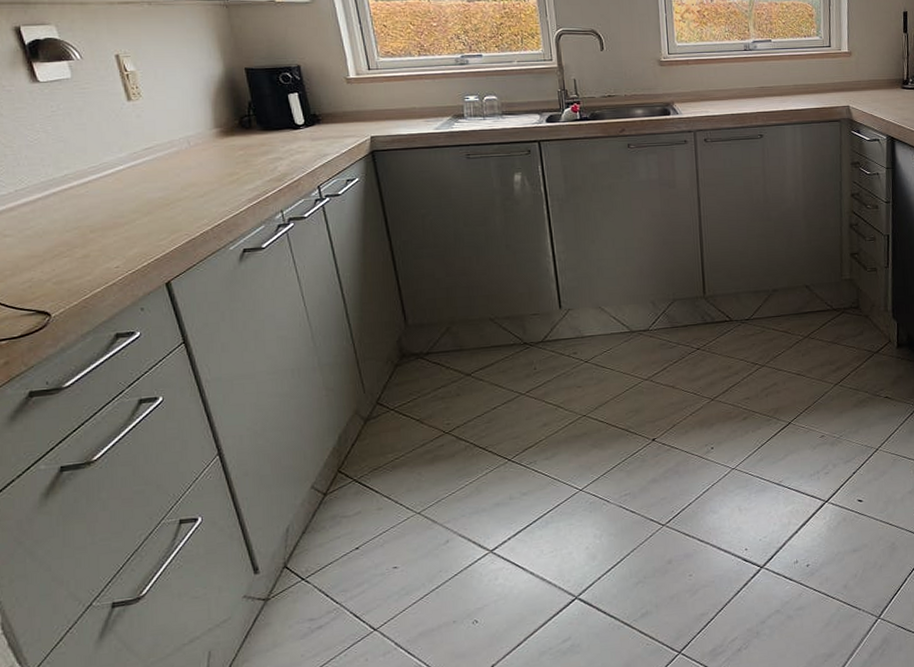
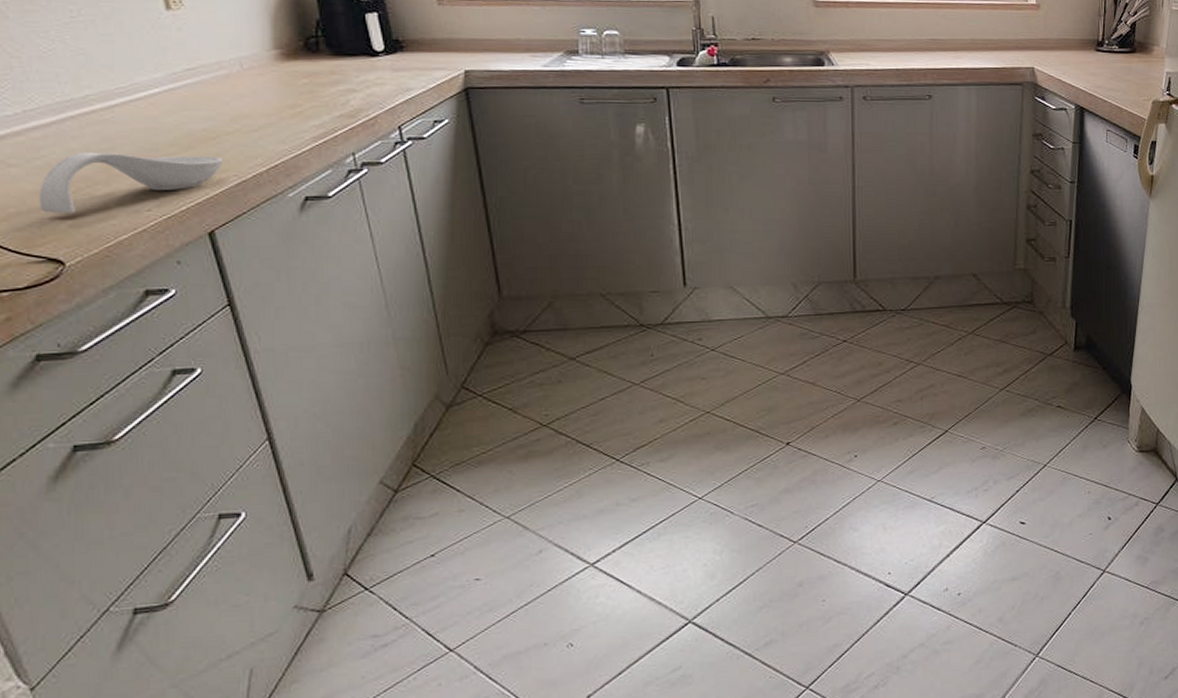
spoon rest: none [29,219,176,274] -> present [39,152,223,214]

